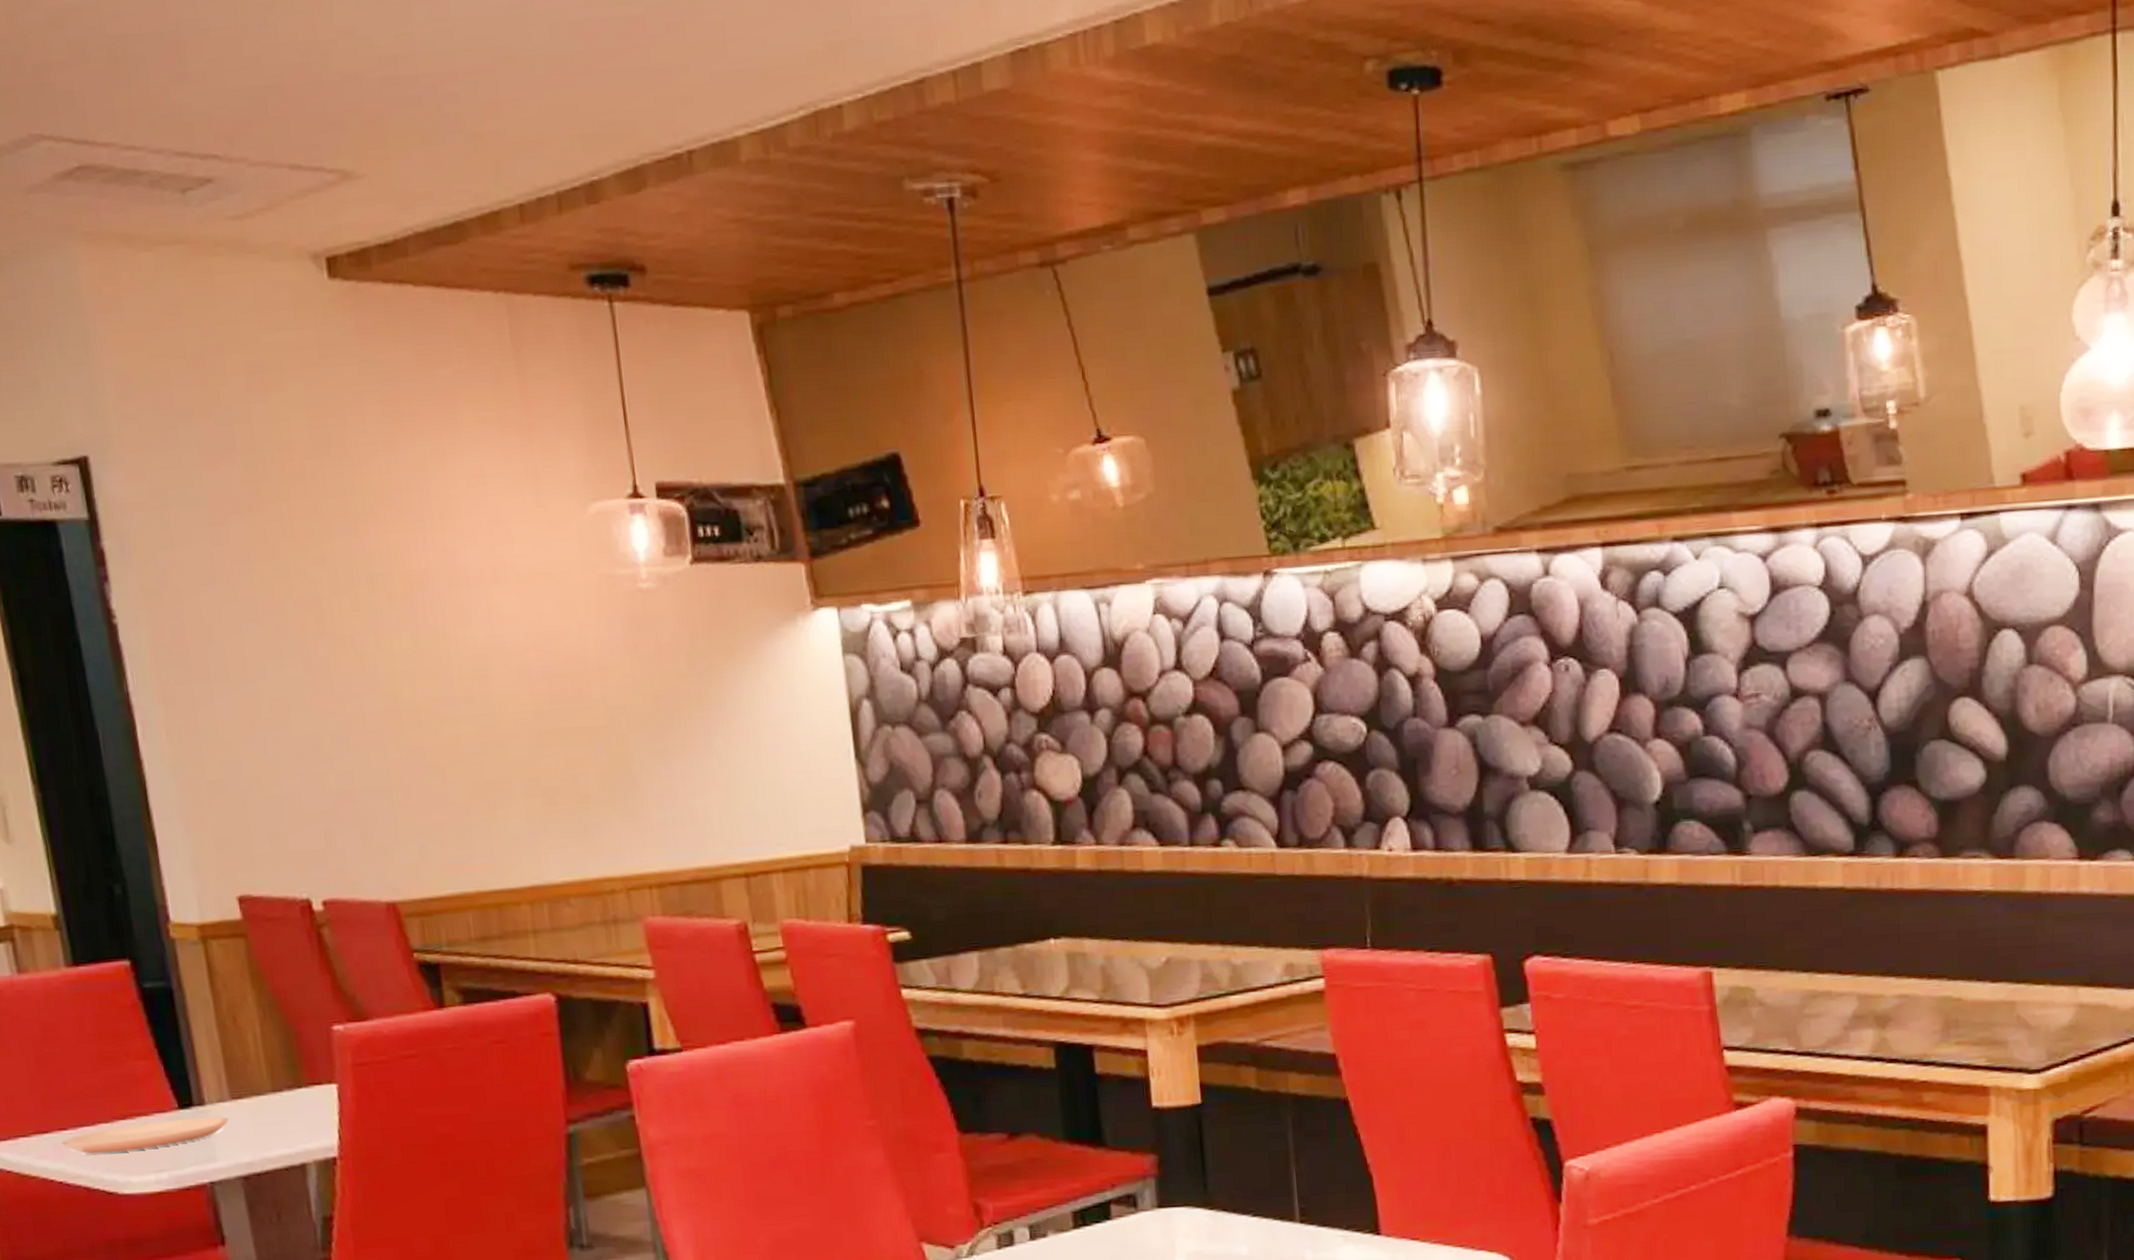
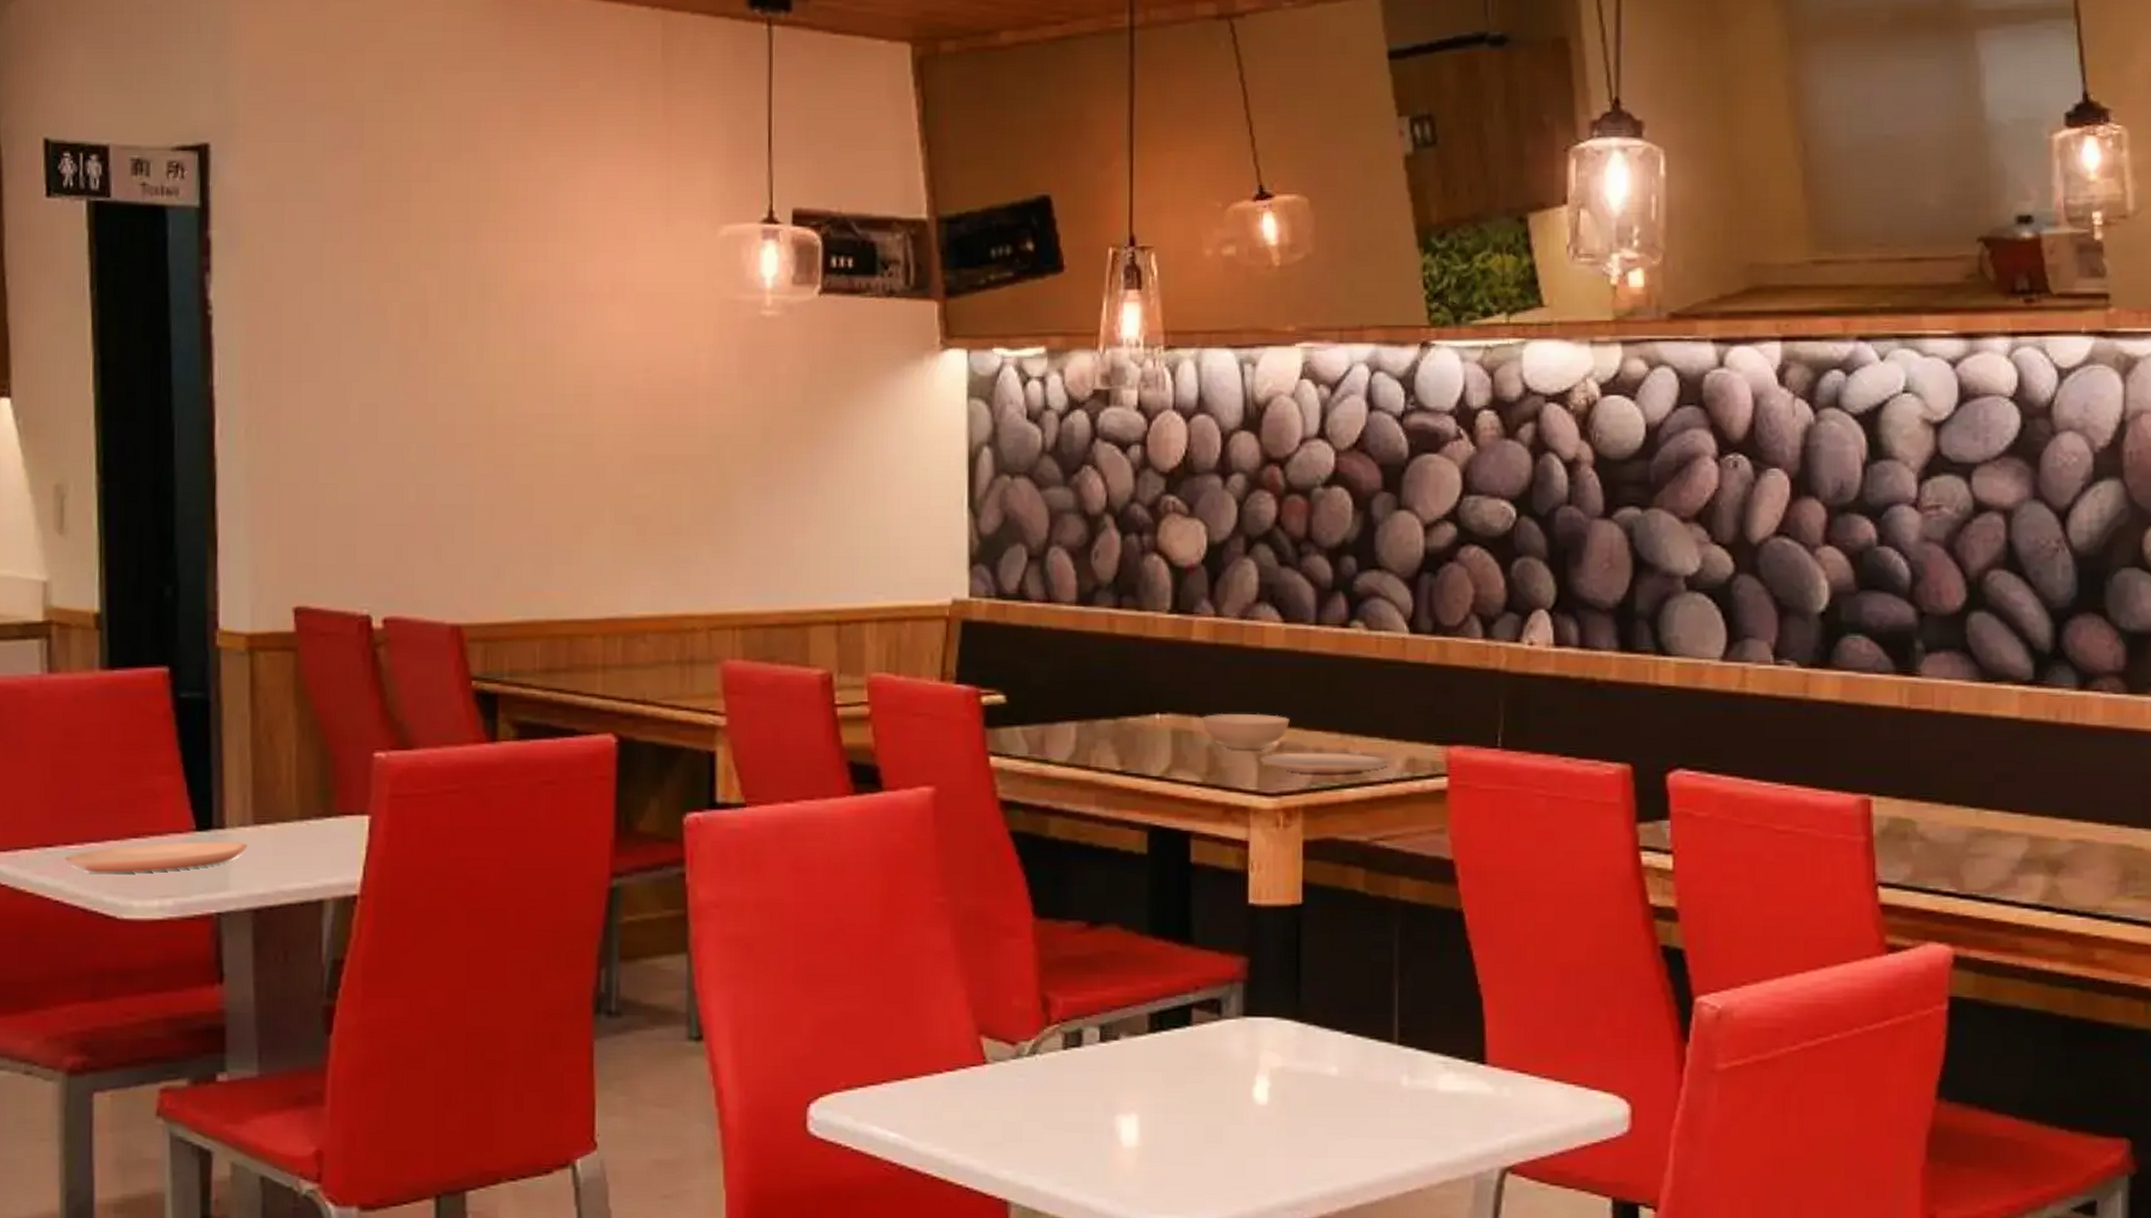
bowl: none [1093,932,1174,967] -> present [1202,713,1290,750]
plate: none [1150,963,1269,985] -> present [1260,752,1389,776]

